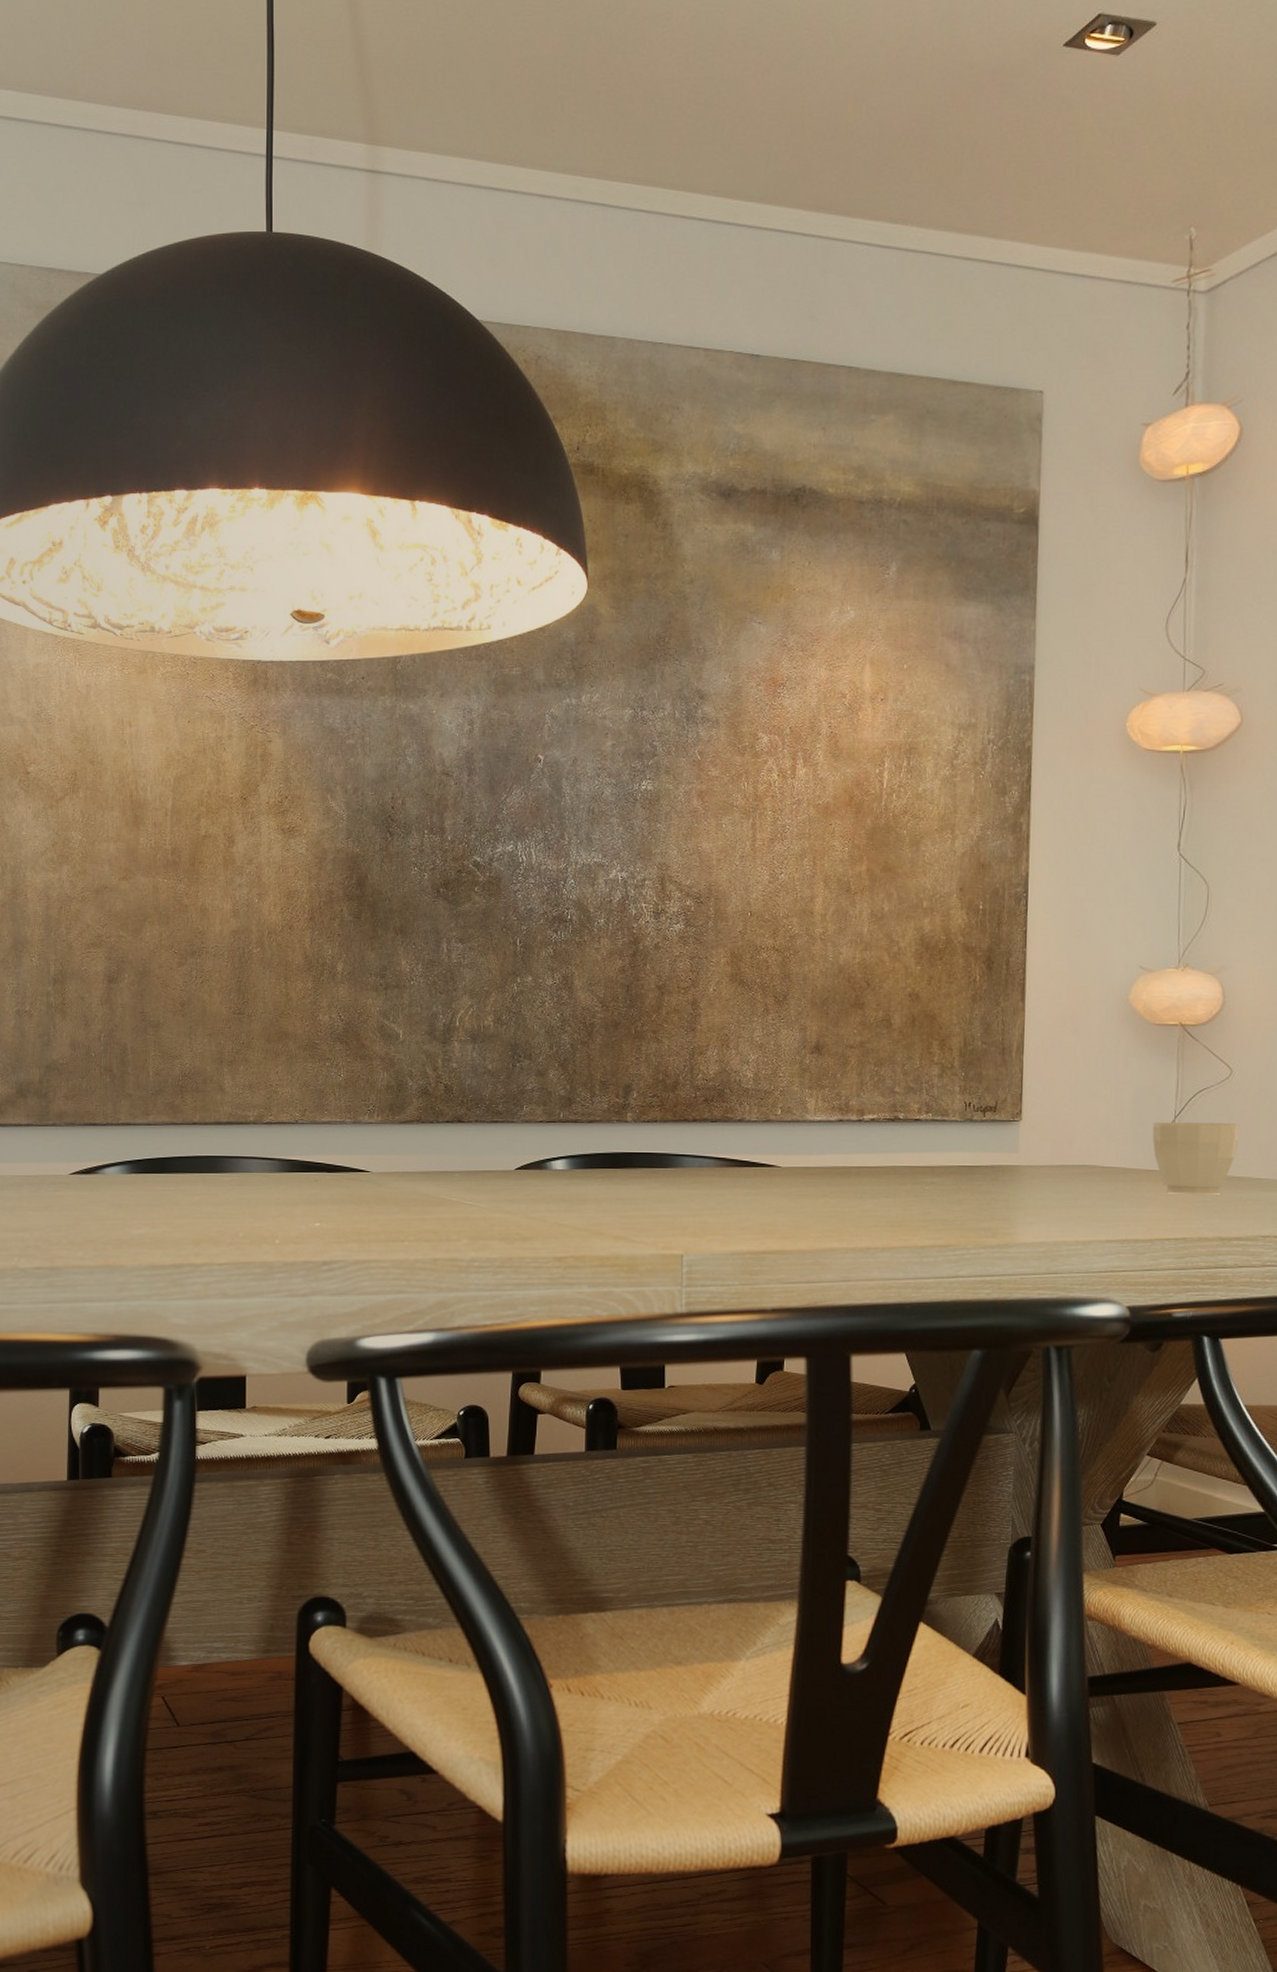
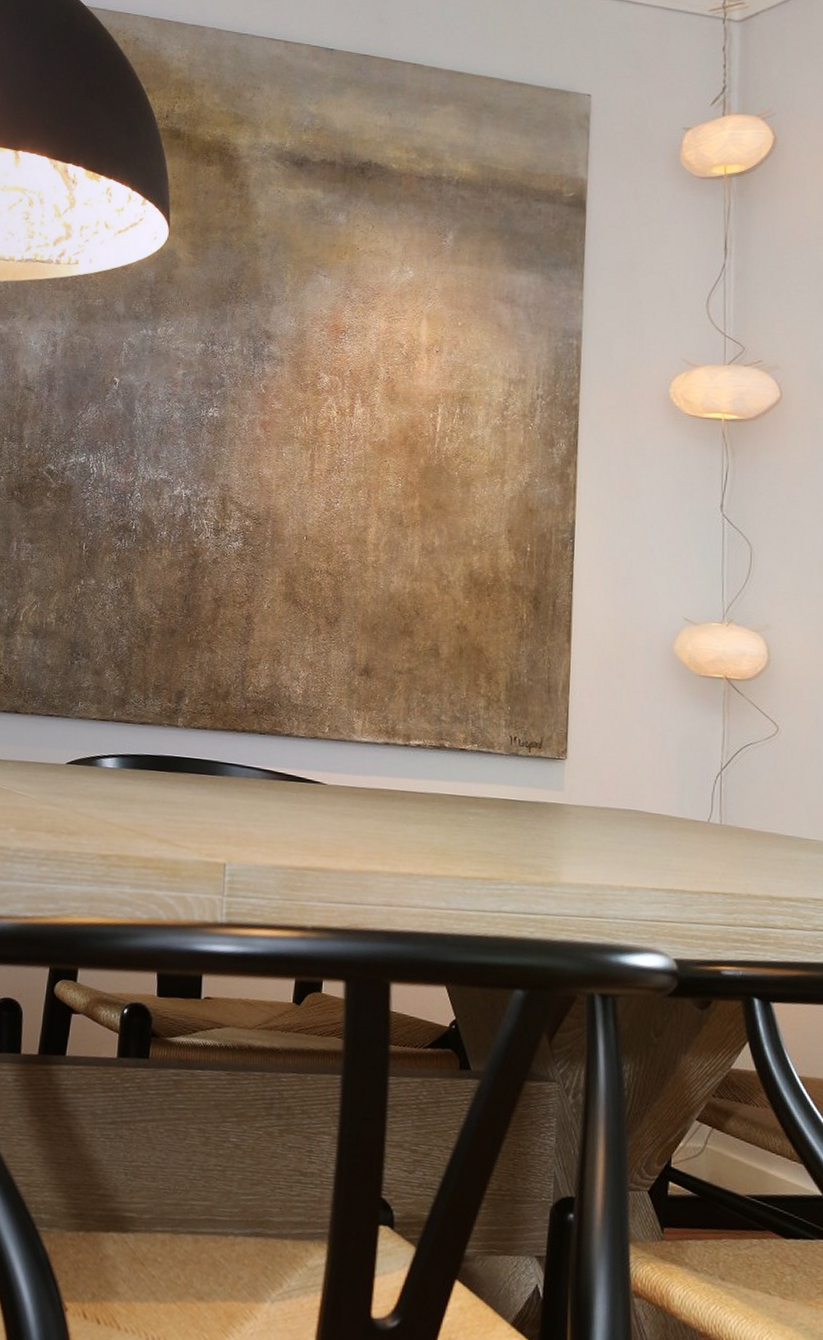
cup: present [1152,1122,1240,1195] -> none [698,773,787,852]

